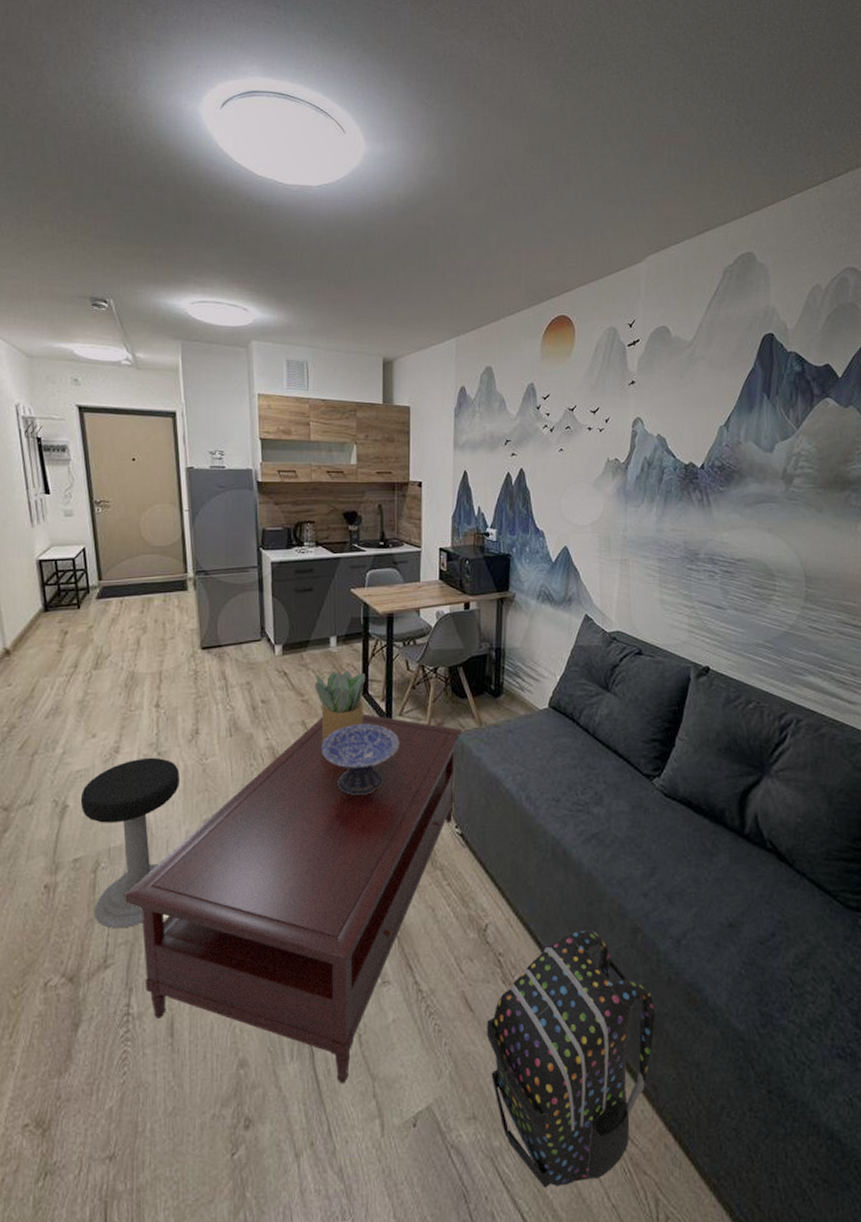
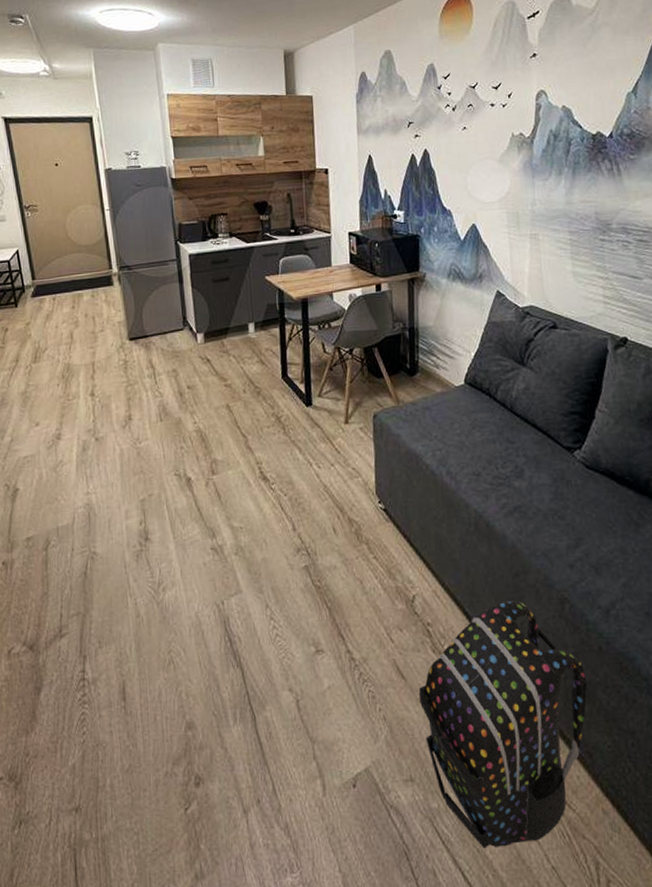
stool: present [80,757,179,929] -> none [29,442,117,601]
coffee table: present [124,713,463,1084] -> none [73,395,381,746]
potted plant: present [314,670,366,742] -> none [236,354,285,424]
decorative bowl: present [321,724,400,796] -> none [246,405,321,475]

